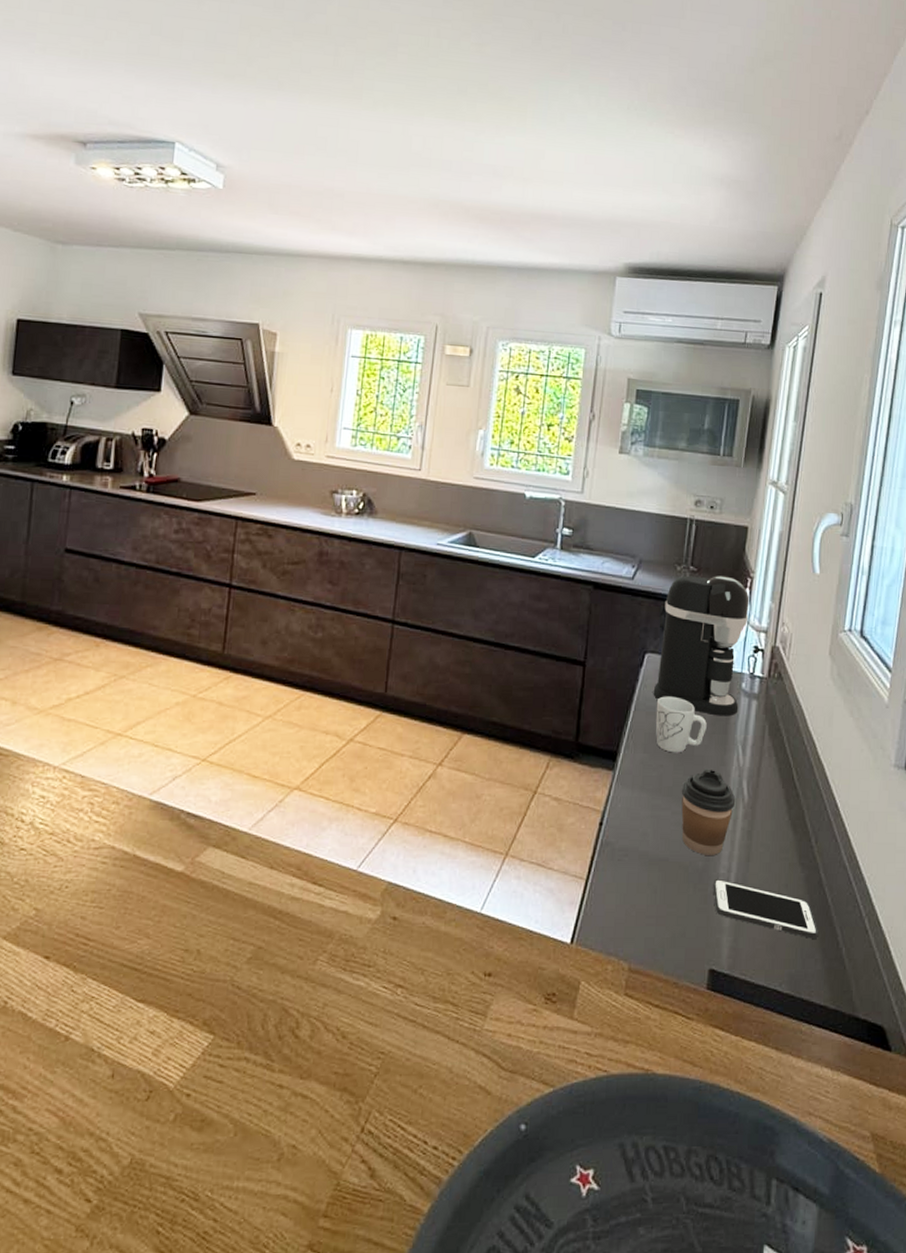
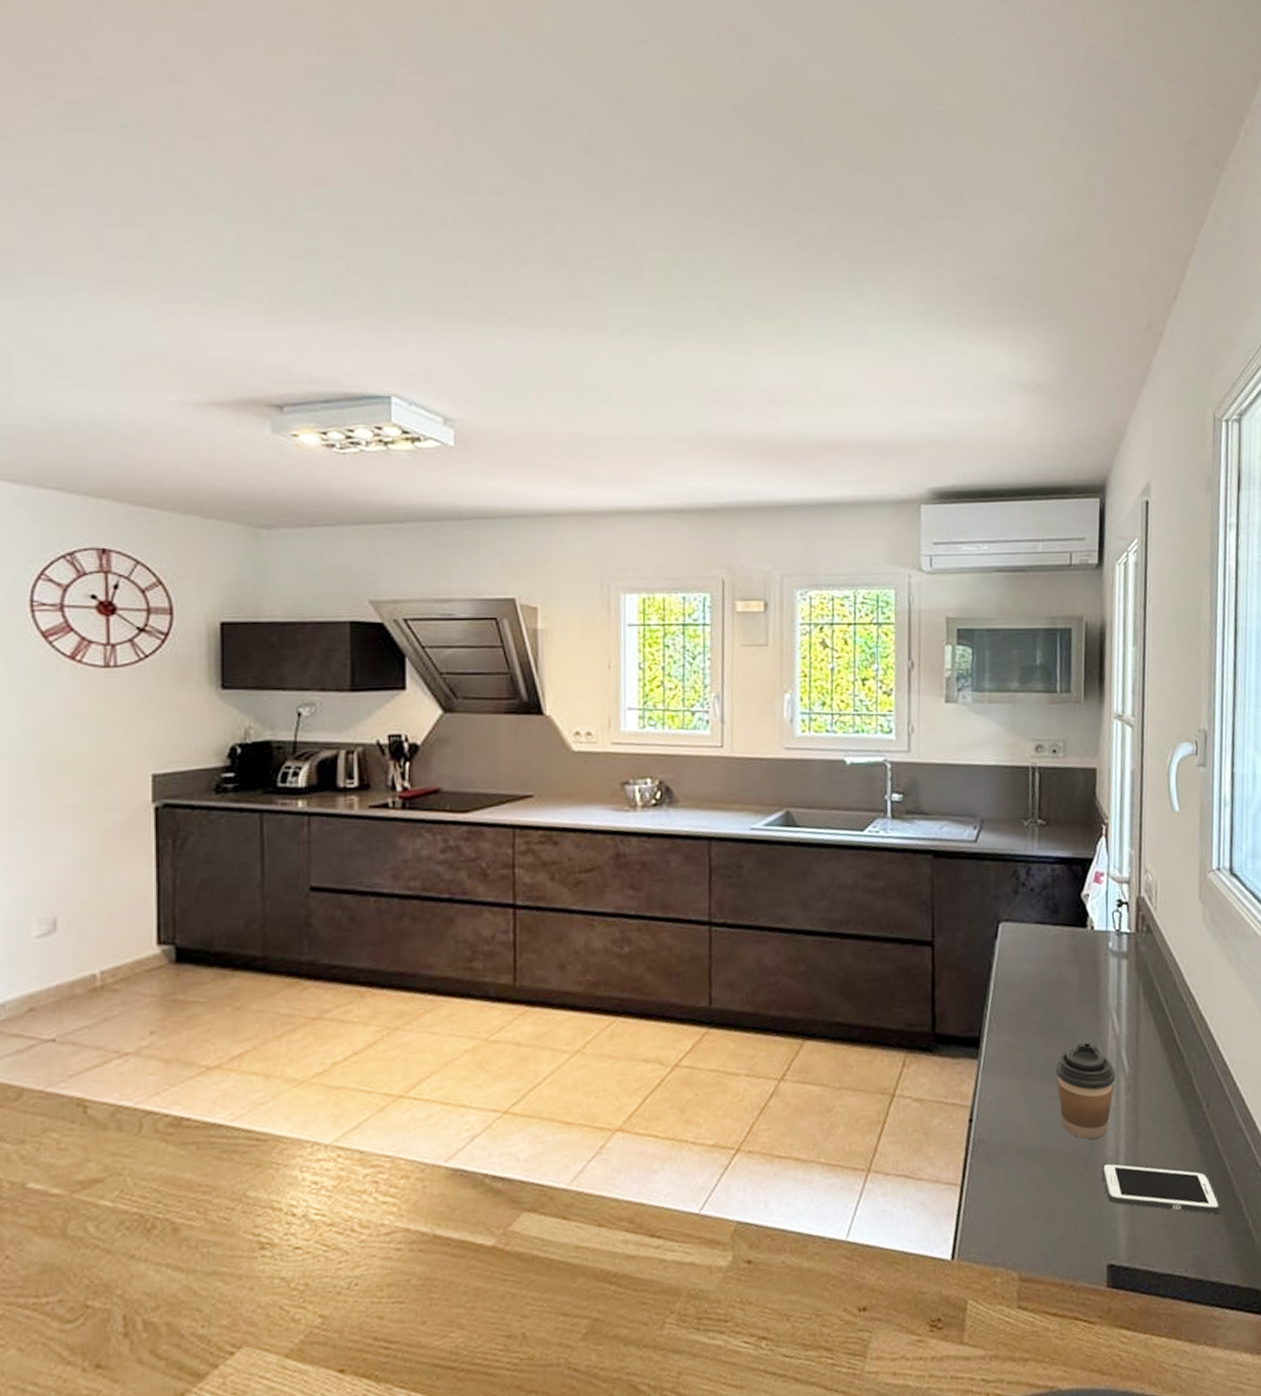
coffee maker: present [653,575,749,716] -> none [1012,826,1108,983]
mug: present [655,696,707,753] -> none [1017,967,1076,1030]

